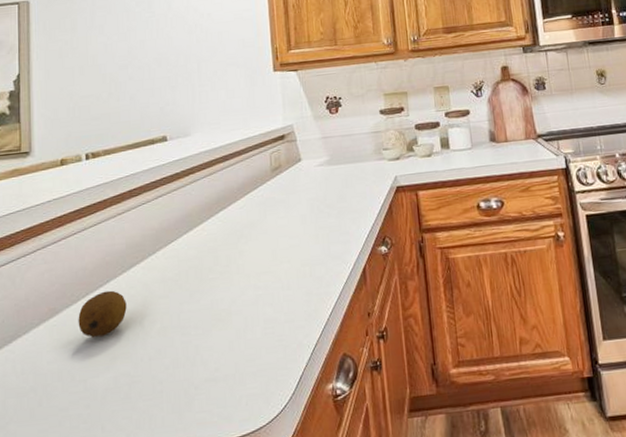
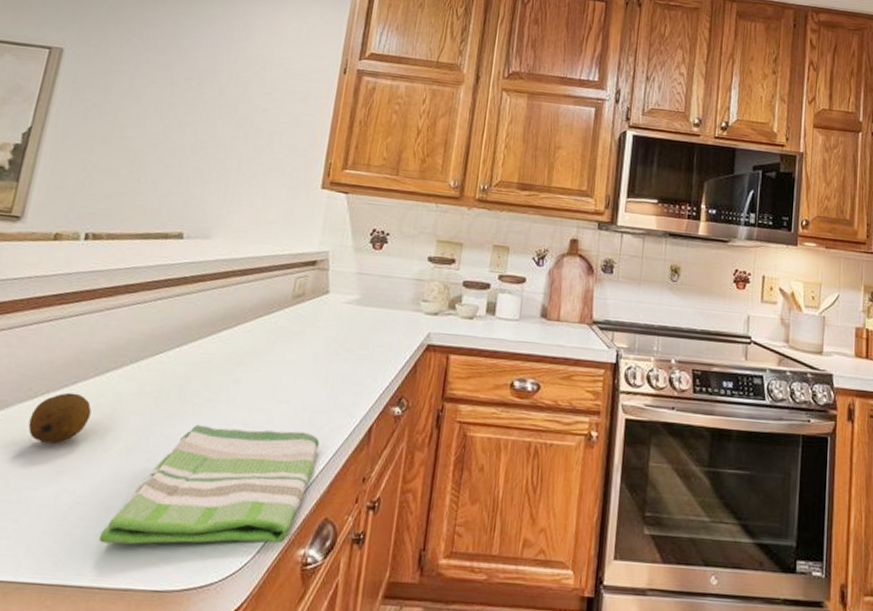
dish towel: none [158,284,324,411] -> present [98,424,320,544]

